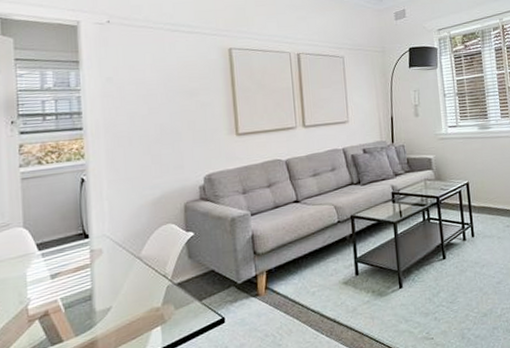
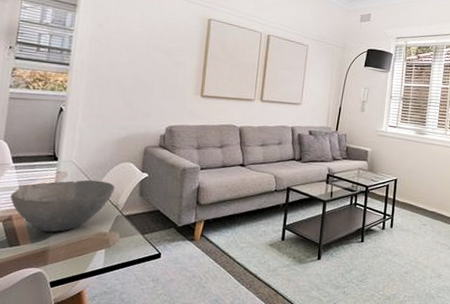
bowl: none [43,250,159,321] -> present [10,179,115,233]

